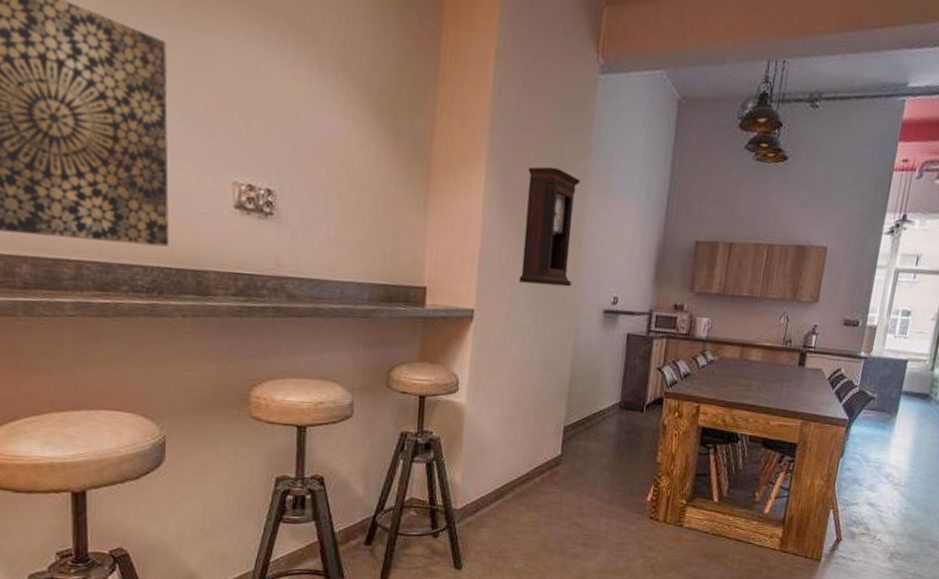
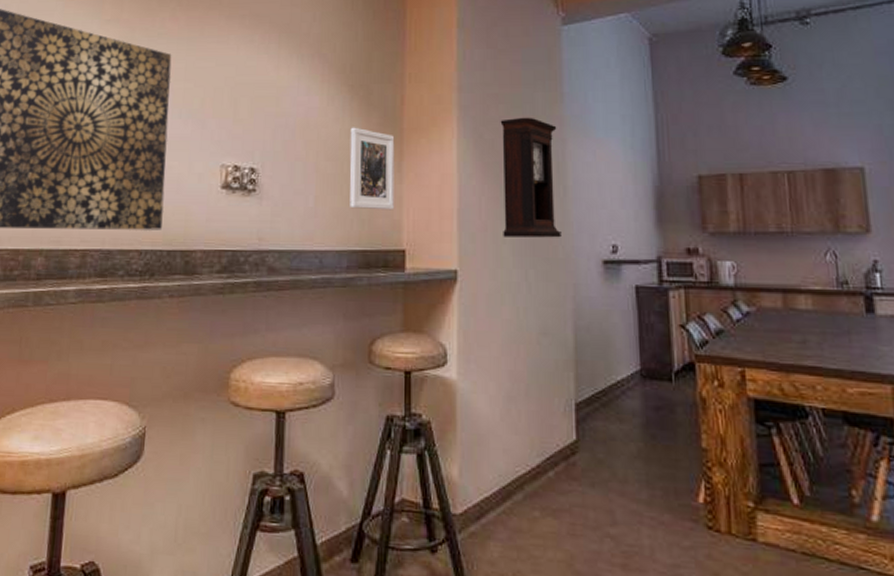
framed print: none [373,156,422,248] -> present [349,127,395,210]

